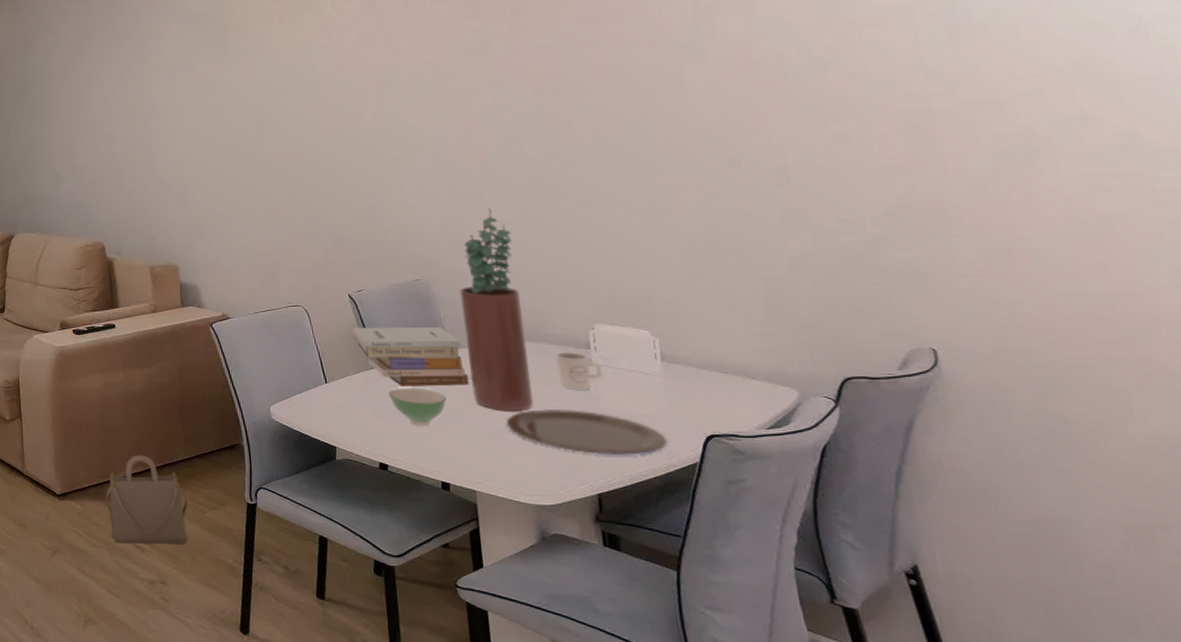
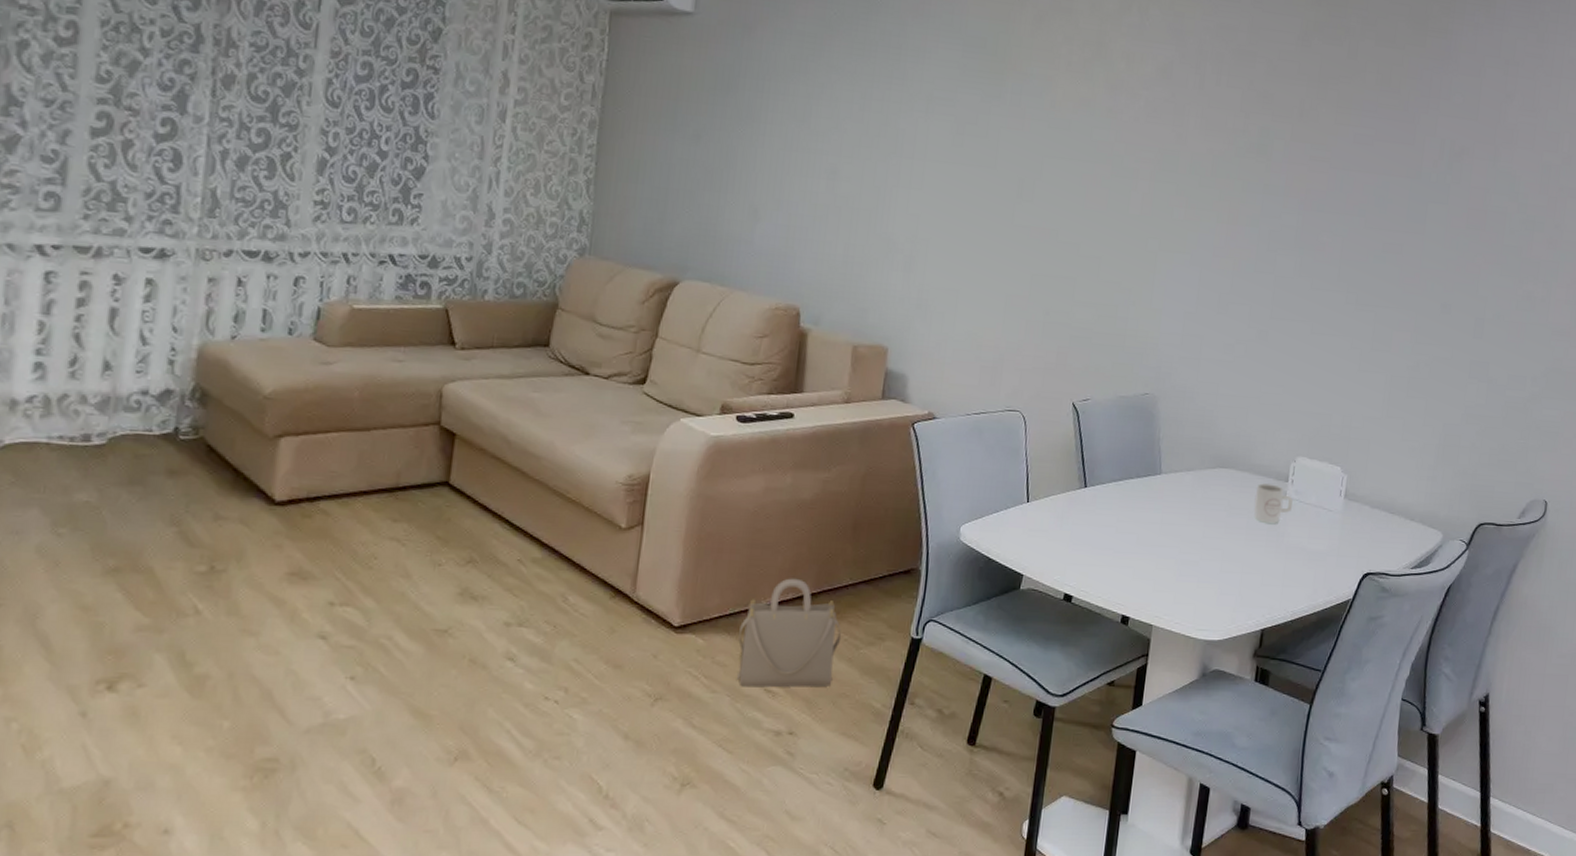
books: present [352,326,469,386] -> none [1067,440,1174,513]
bowl: present [389,388,447,426] -> none [1090,511,1147,555]
vase: present [458,208,533,412] -> none [1172,324,1246,543]
plate: present [506,409,667,456] -> none [1196,541,1331,591]

